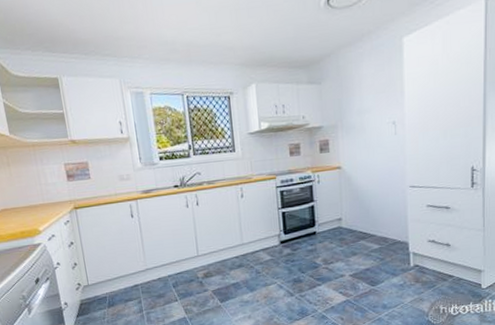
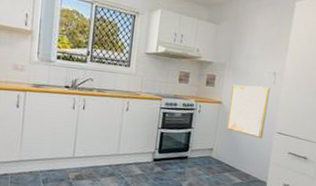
wall art: none [348,139,394,197] -> present [225,84,271,139]

